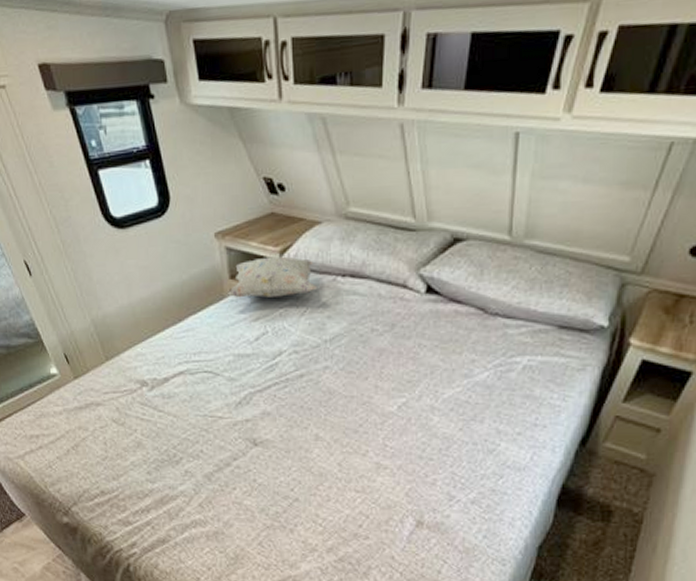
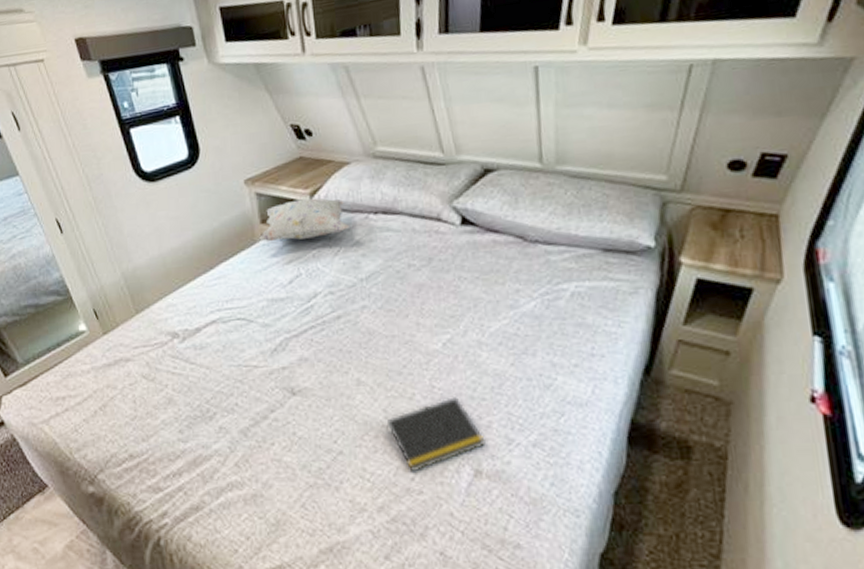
notepad: none [339,456,429,520] -> present [385,397,486,473]

